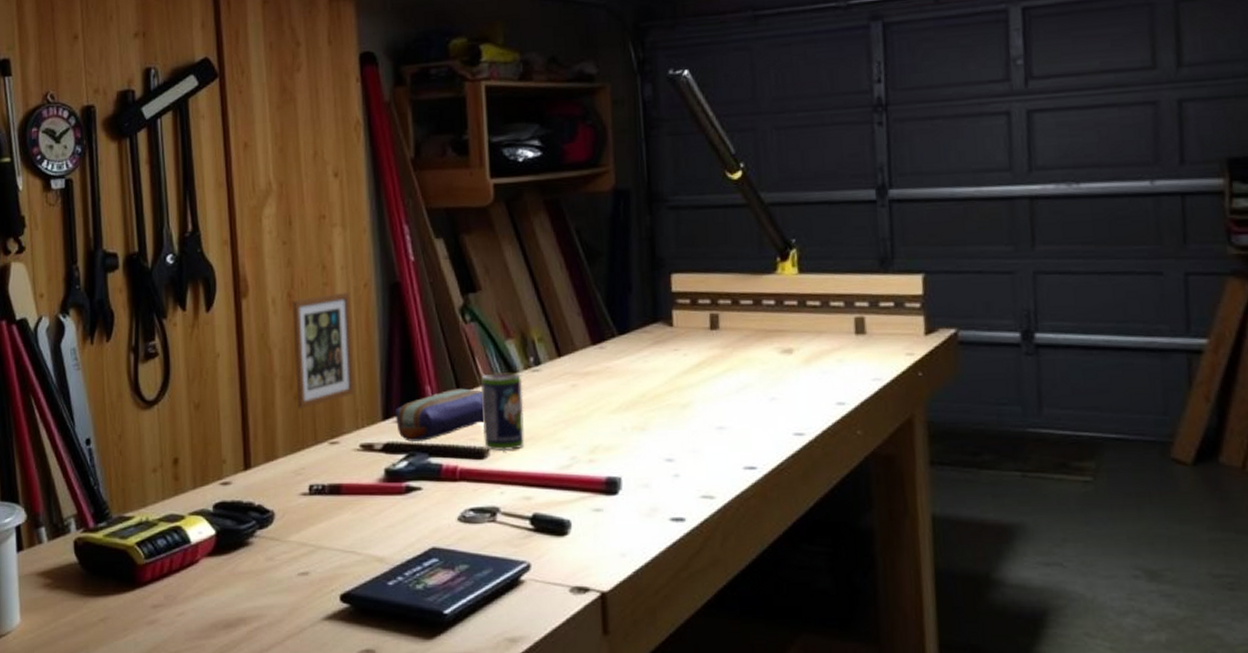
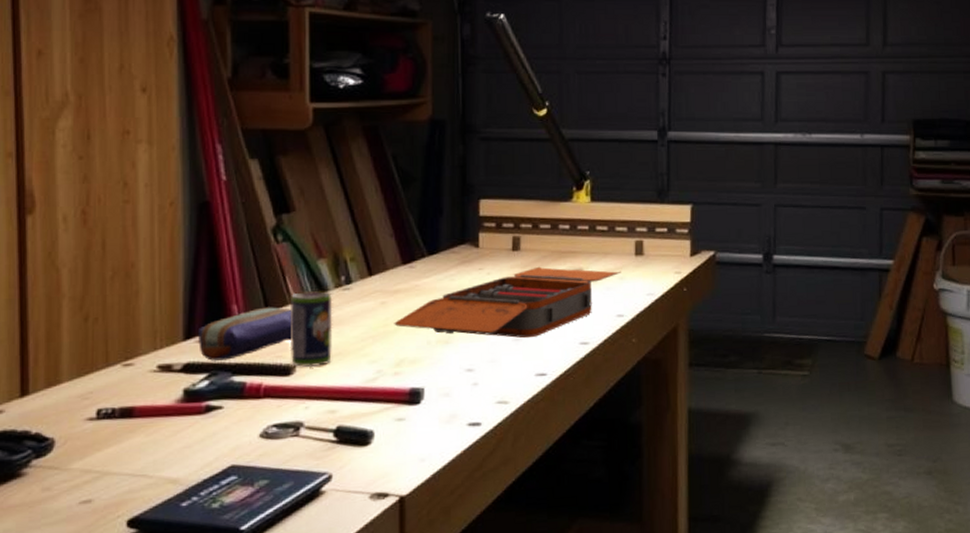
picture frame: present [292,292,355,409] -> none [86,210,155,331]
toolbox: none [586,347,839,427] -> present [394,266,621,338]

